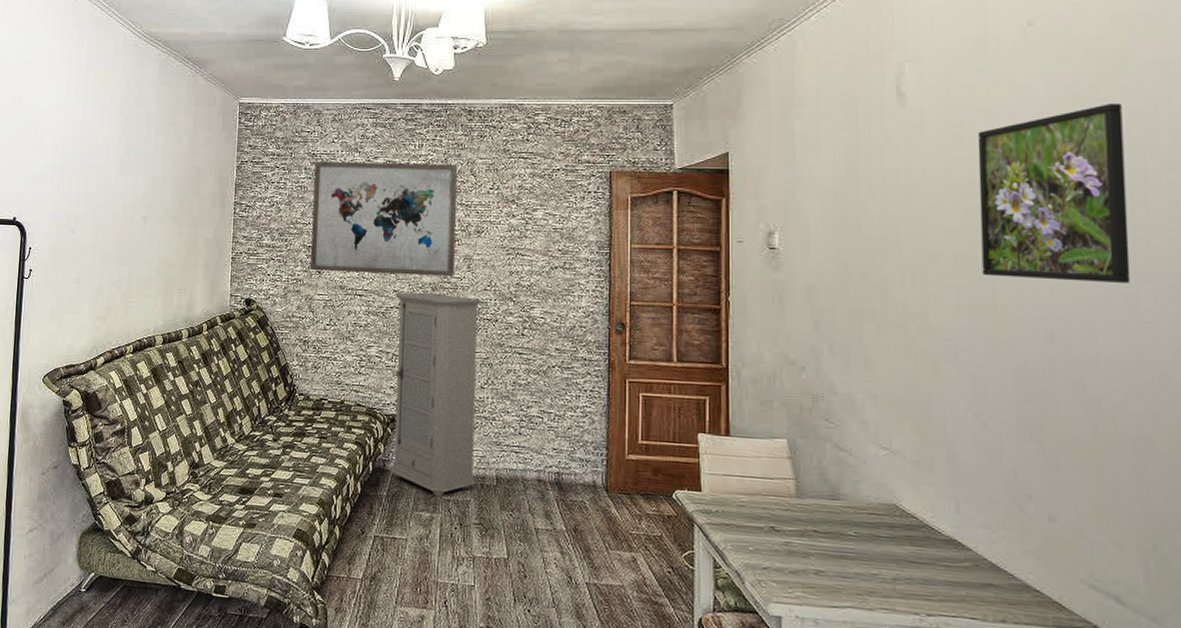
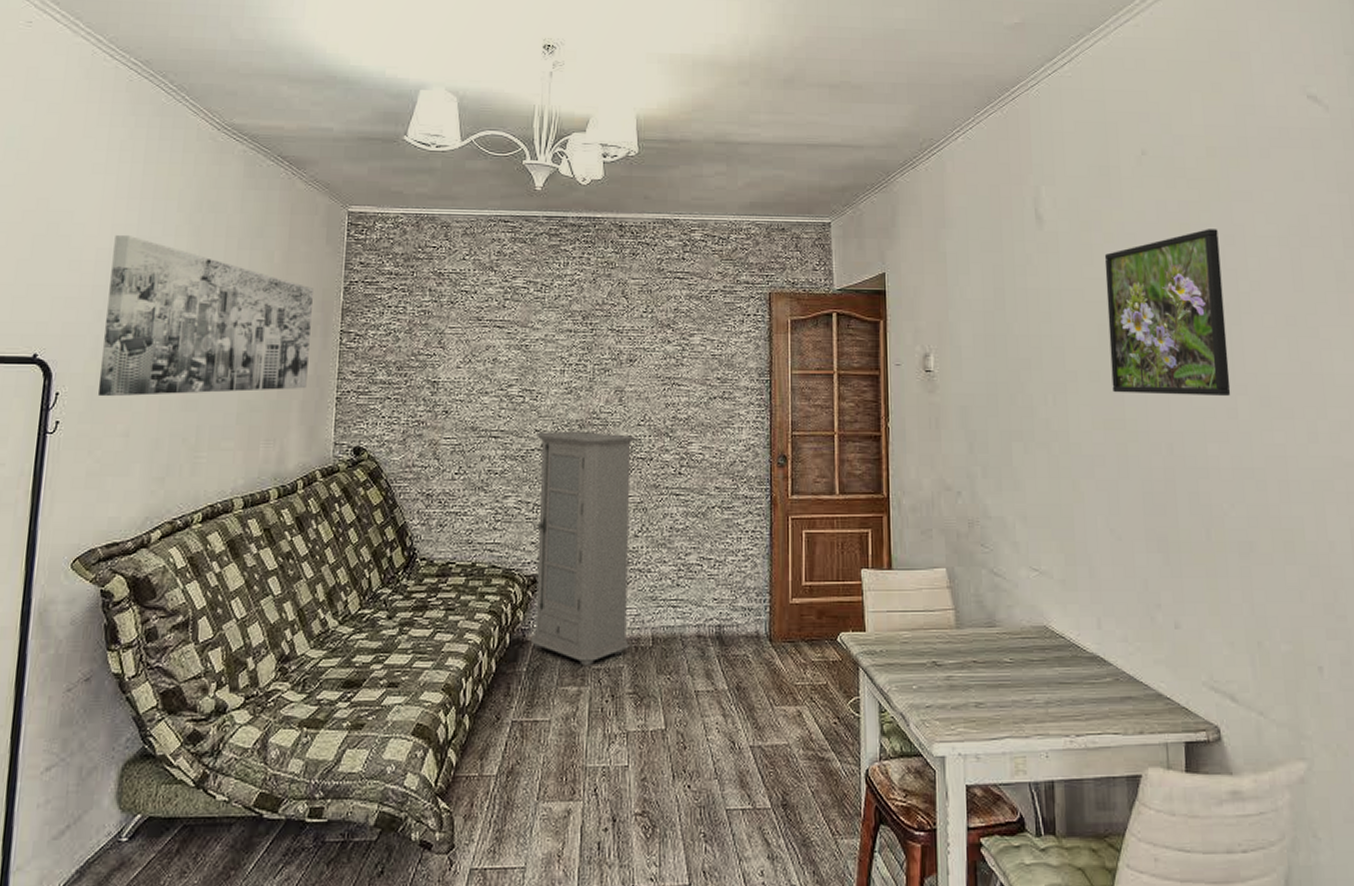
wall art: none [57,124,213,252] -> present [97,234,313,397]
wall art: present [310,161,458,277] -> none [435,281,608,412]

